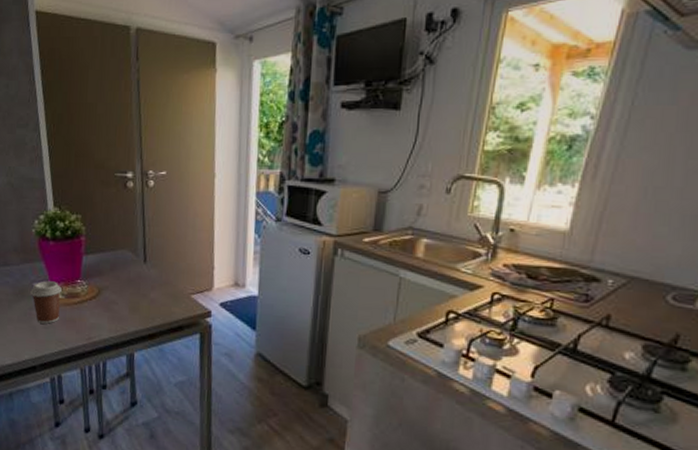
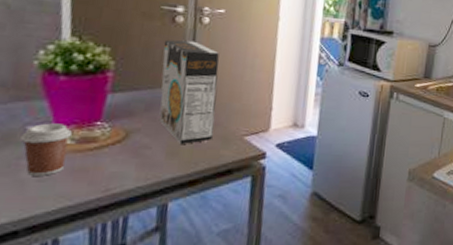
cereal box: none [119,204,166,301] -> present [159,39,219,144]

